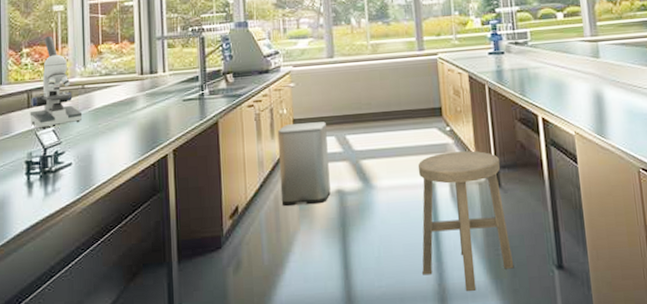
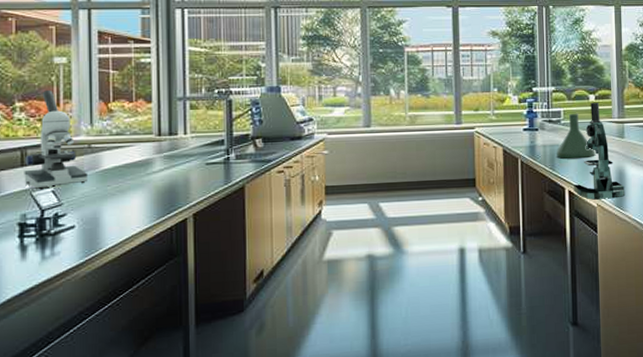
pedal bin: present [277,121,331,206] -> none [308,189,361,270]
stool: present [417,150,514,291] -> none [447,219,534,347]
flask: none [526,33,569,83] -> present [556,113,595,159]
microscope: none [547,20,605,127] -> present [574,102,624,200]

